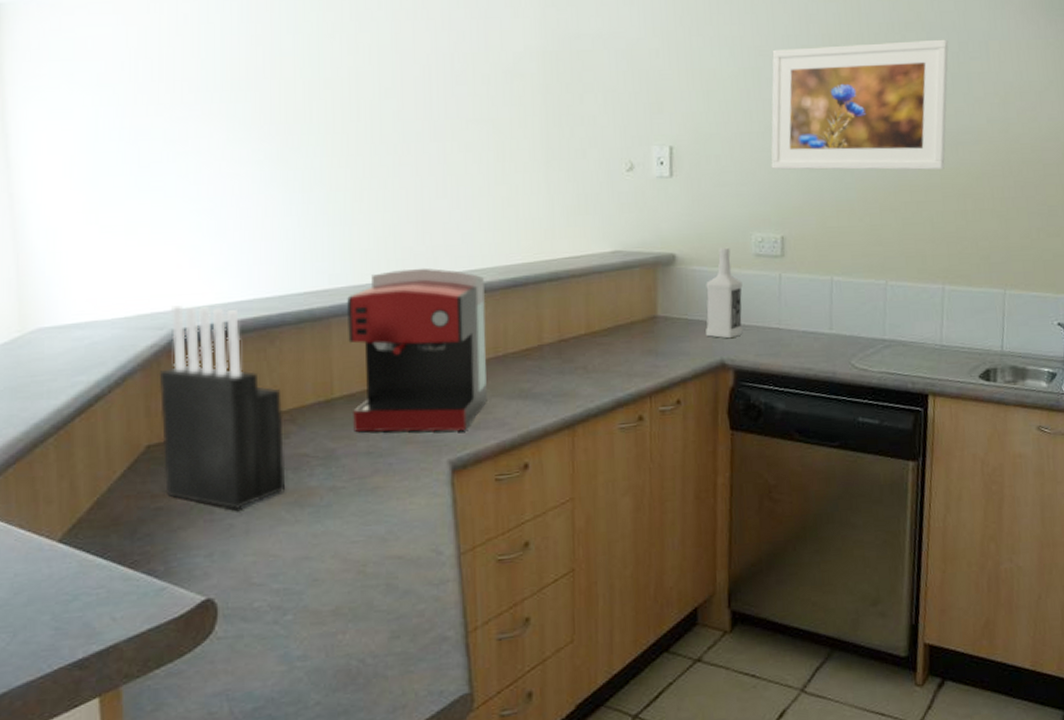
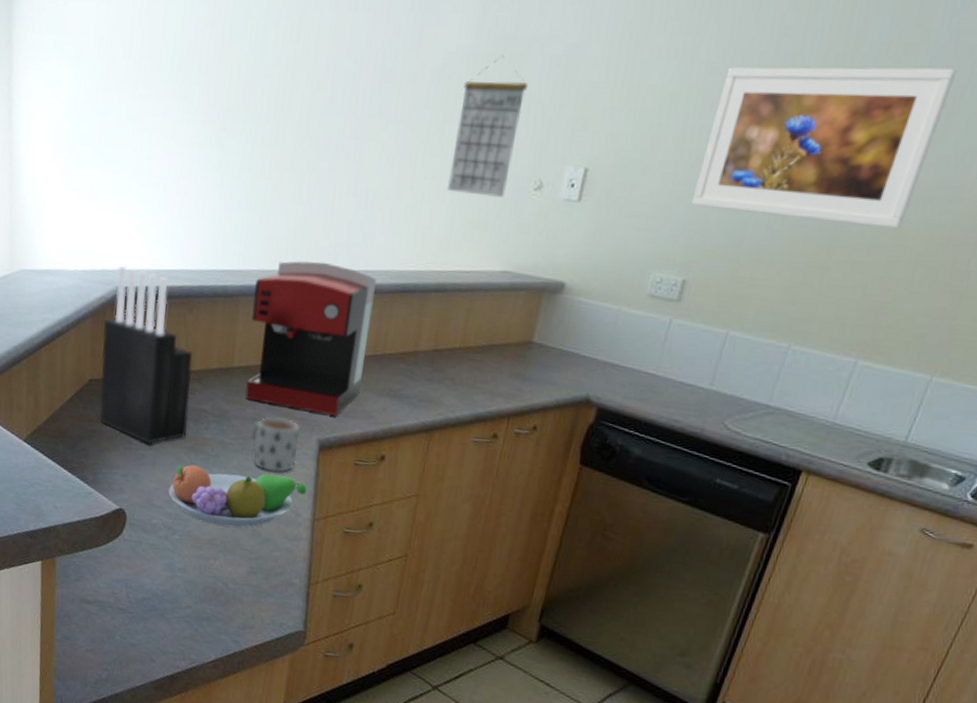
fruit bowl: none [271,511,446,590] -> present [168,464,307,528]
mug: none [365,444,427,510] -> present [249,417,301,472]
calendar: none [538,53,600,183] -> present [446,56,528,198]
vodka: present [706,247,743,339] -> none [577,282,628,377]

